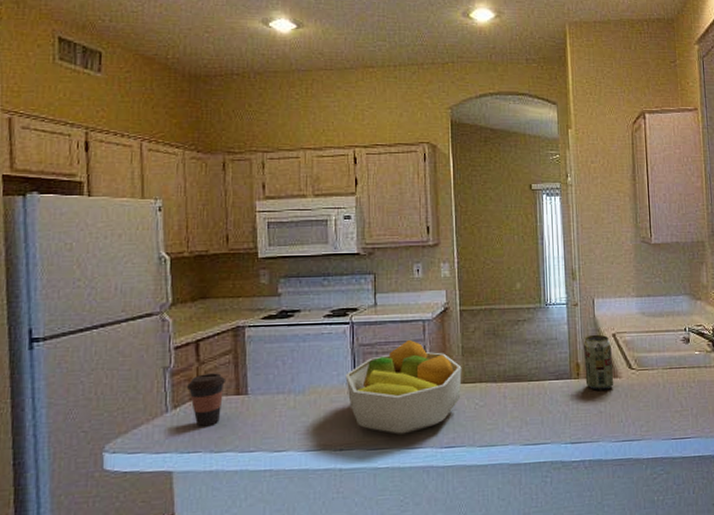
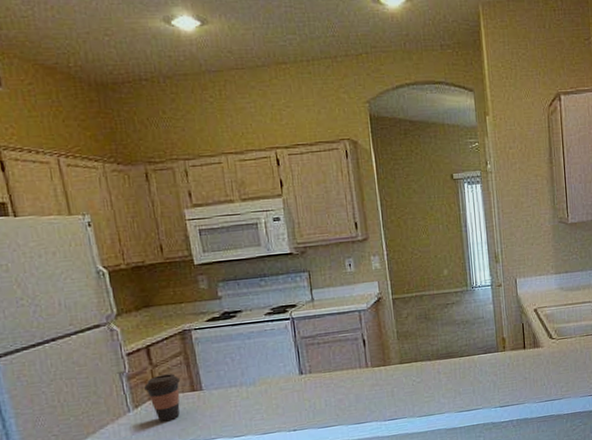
fruit bowl: present [345,339,462,436] -> none [291,329,399,414]
beverage can: present [584,334,614,390] -> none [508,310,537,360]

